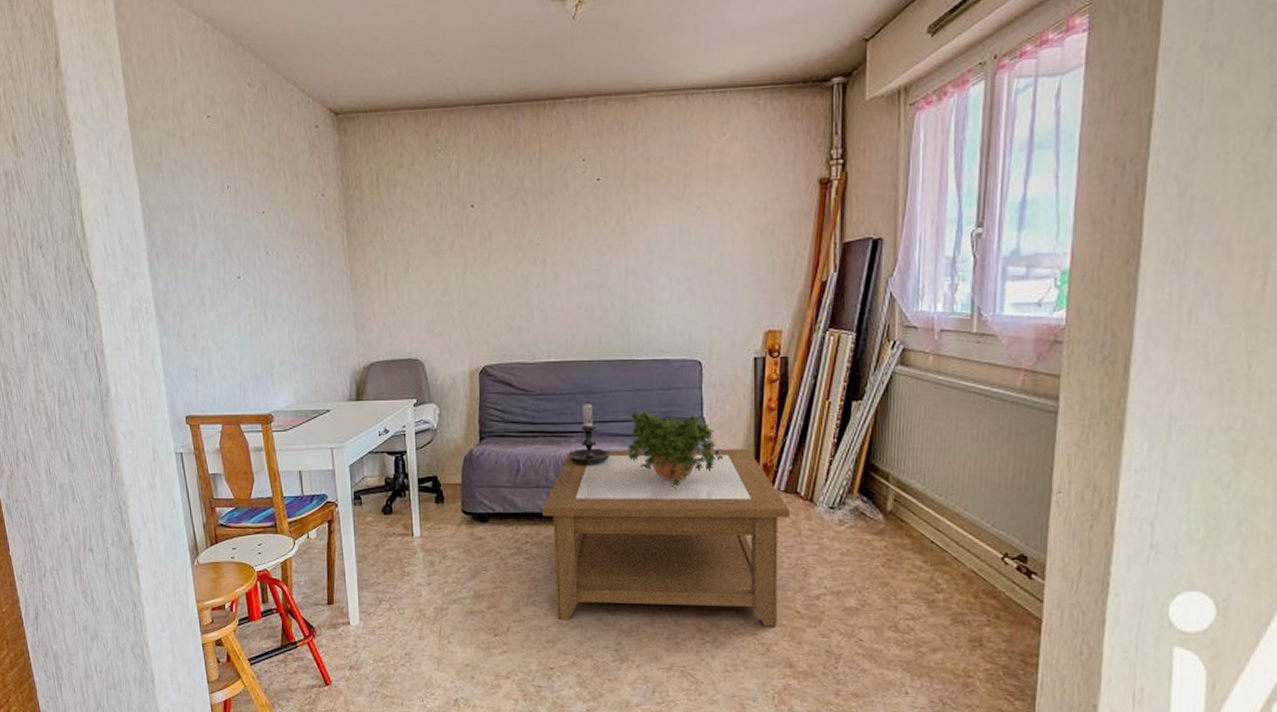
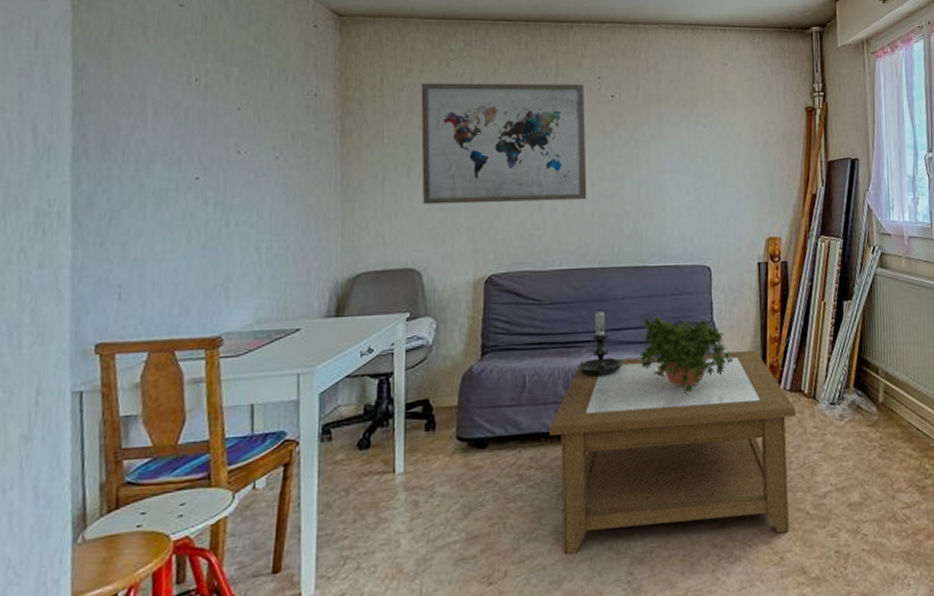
wall art: none [412,168,574,298] -> present [421,82,587,204]

